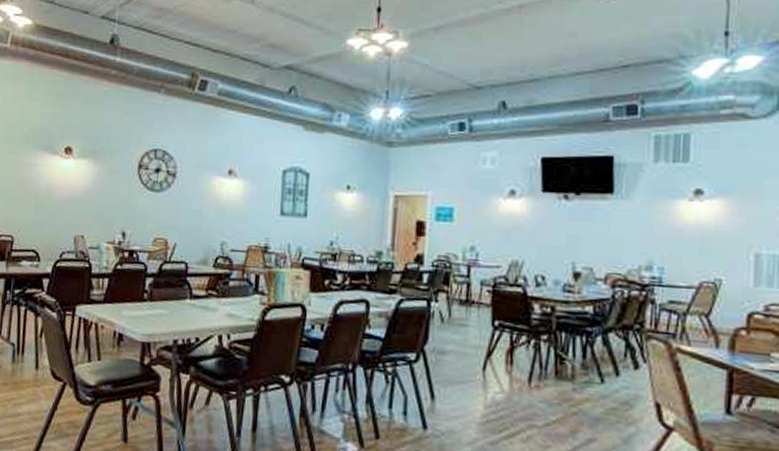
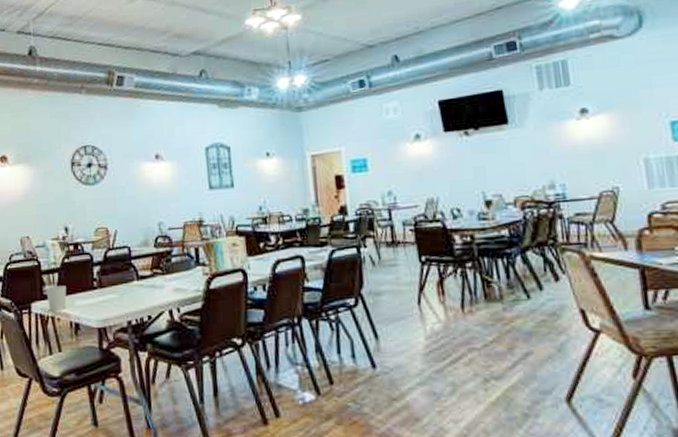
dixie cup: none [93,291,115,319] -> present [46,286,67,312]

